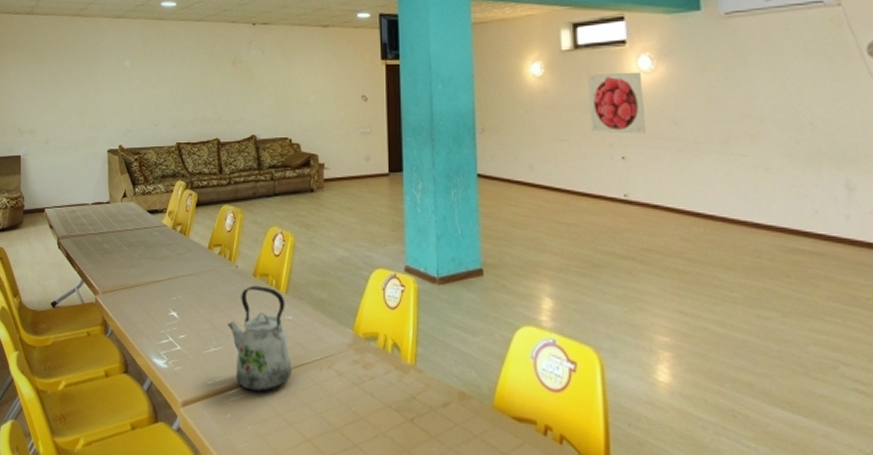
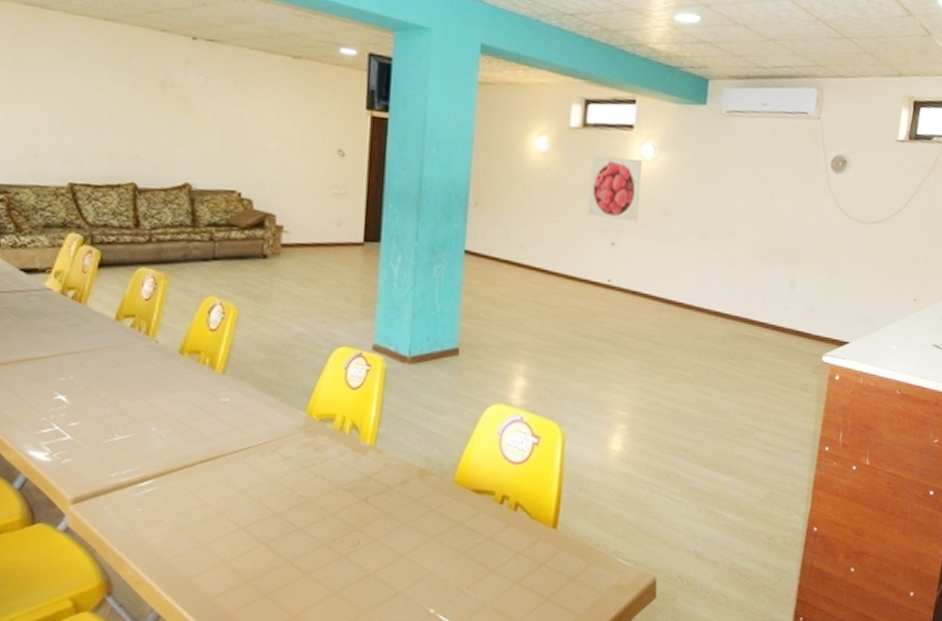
kettle: present [228,285,291,392] -> none [141,364,226,482]

